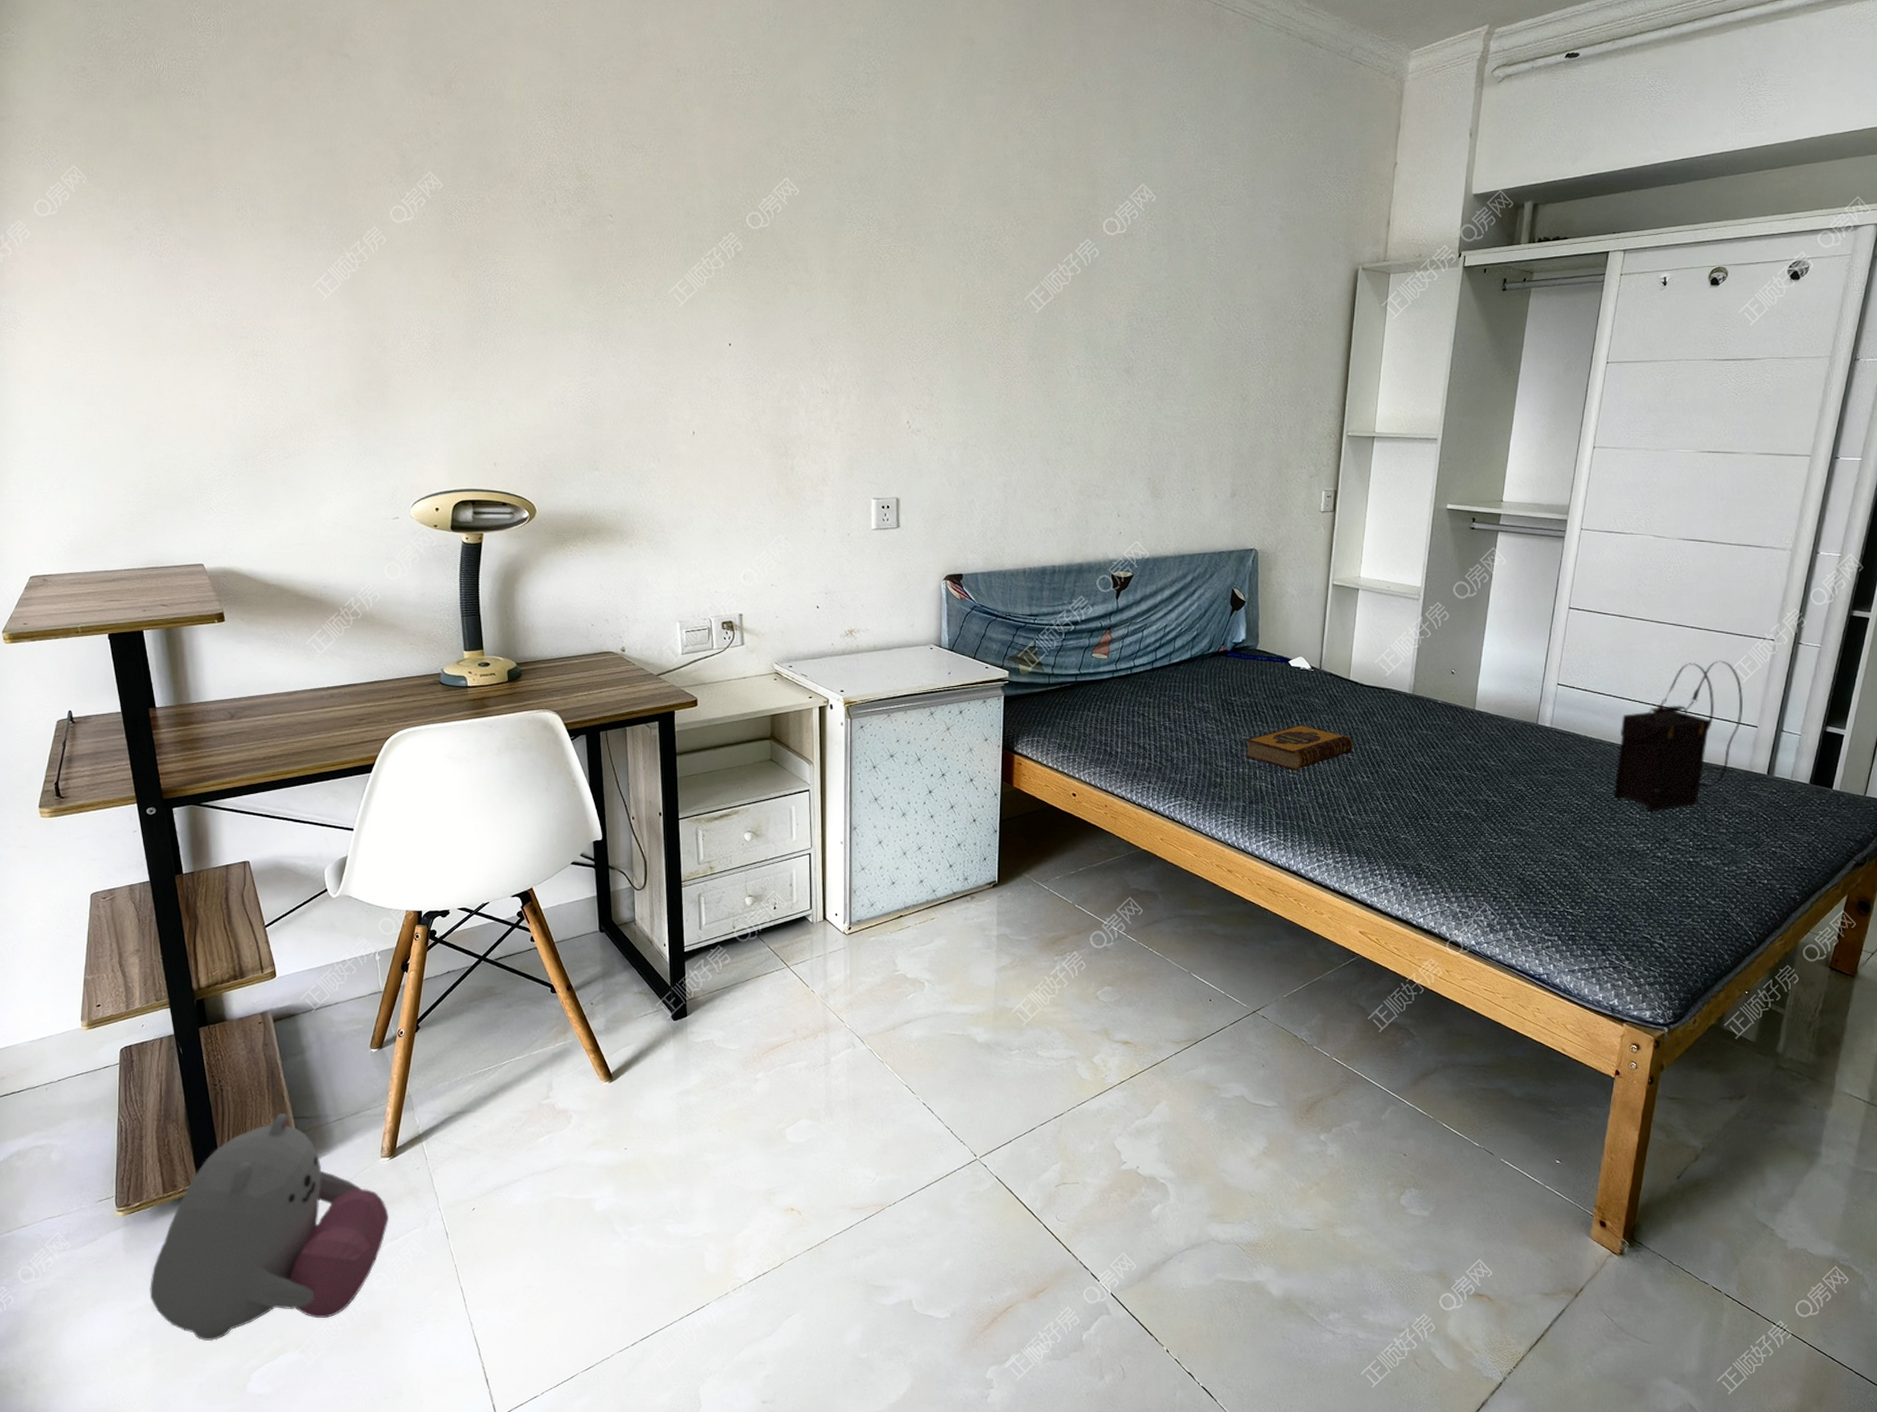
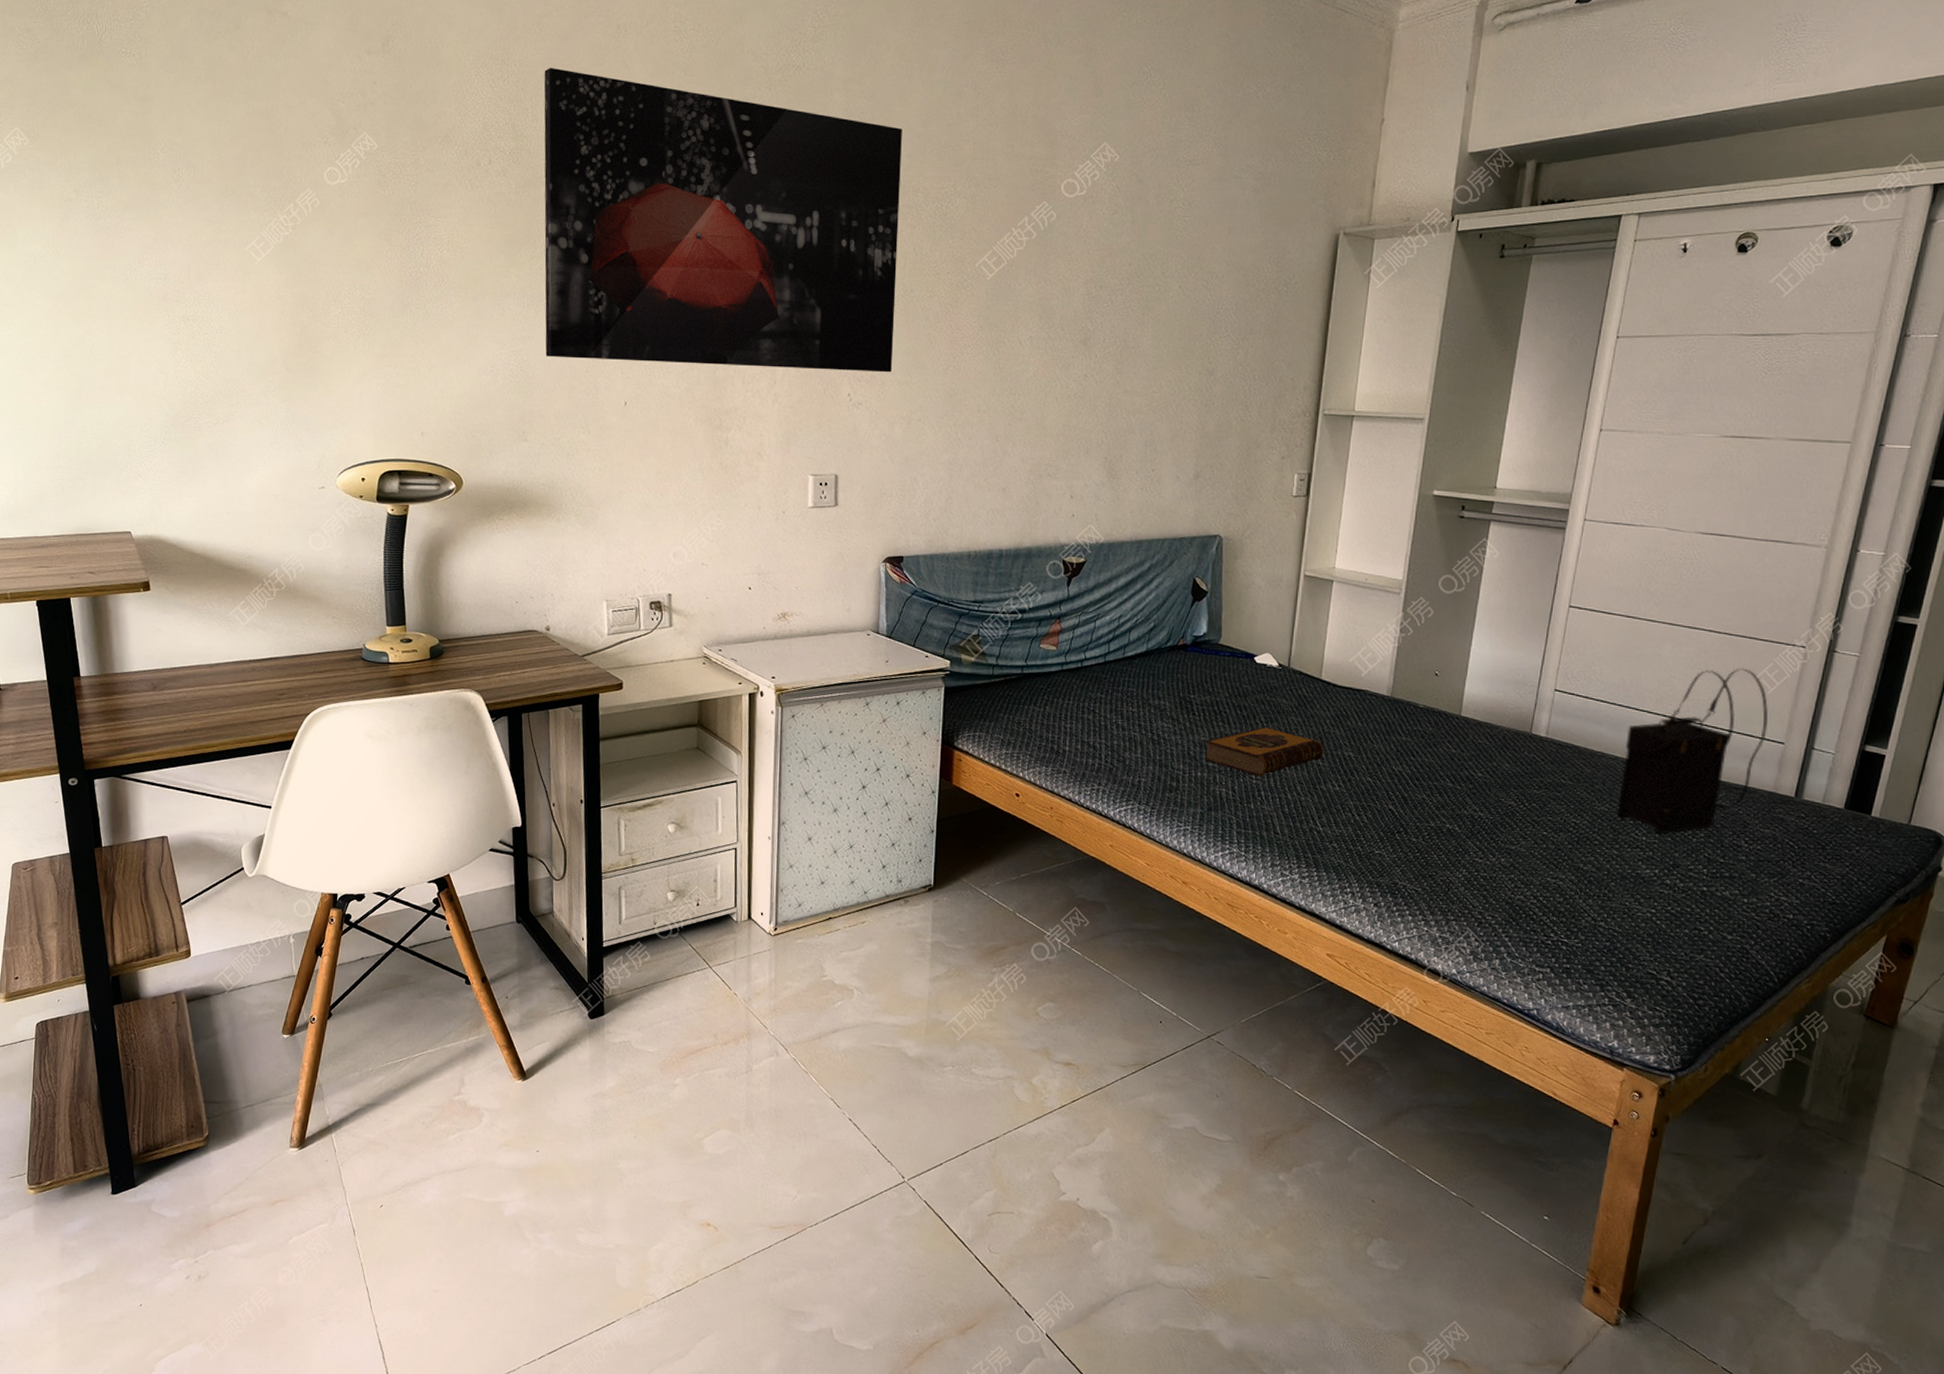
plush toy: present [149,1113,390,1342] -> none [58,1097,297,1328]
wall art: none [606,109,953,401] -> present [544,67,902,373]

